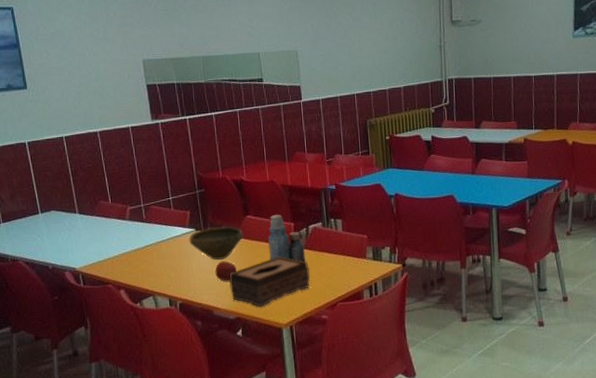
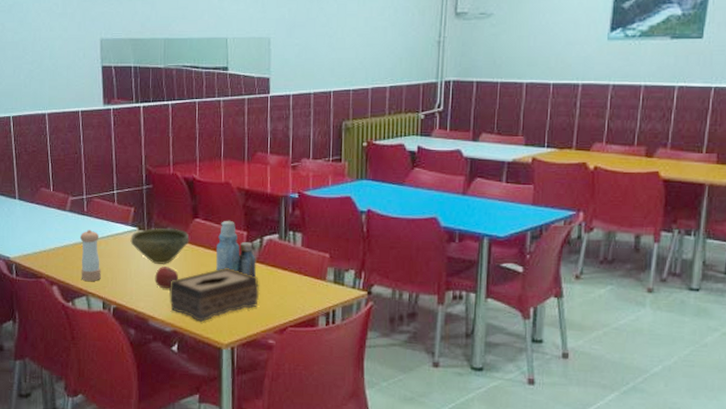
pepper shaker: none [141,235,165,282] -> present [79,230,101,281]

